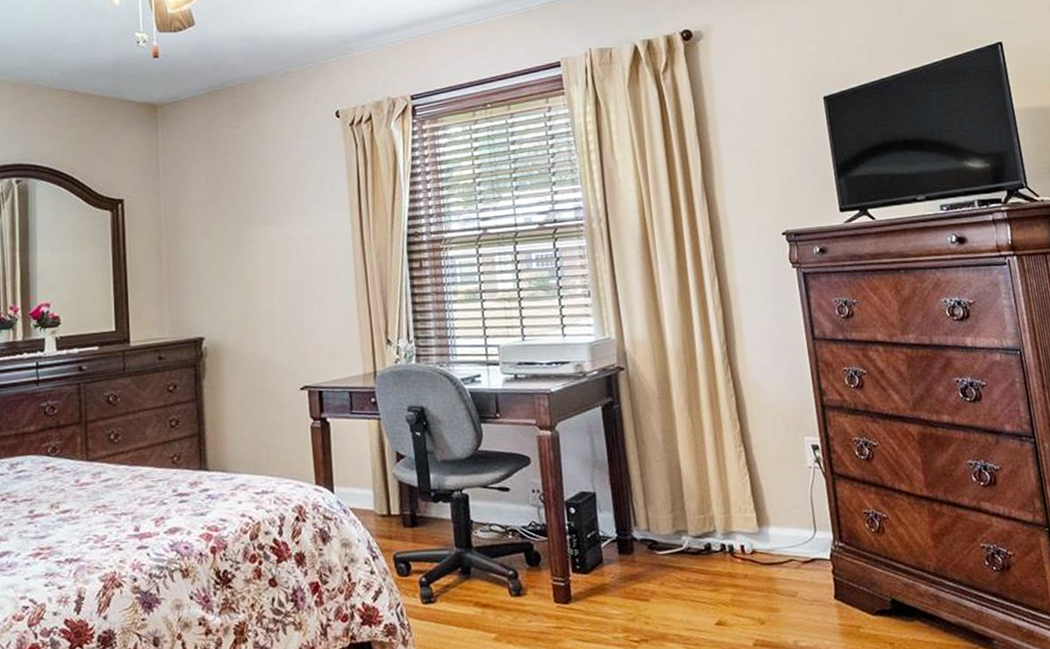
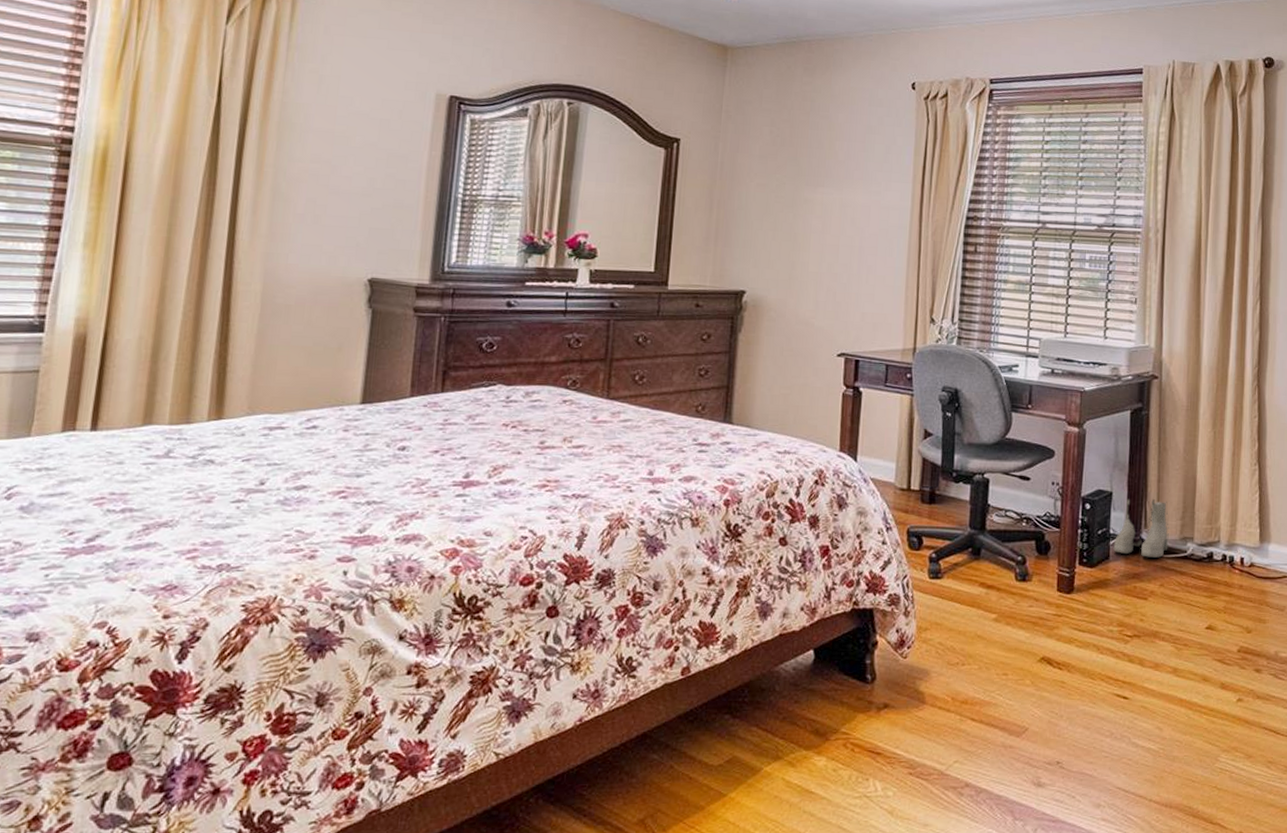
boots: none [605,495,663,557] -> present [1113,498,1169,558]

